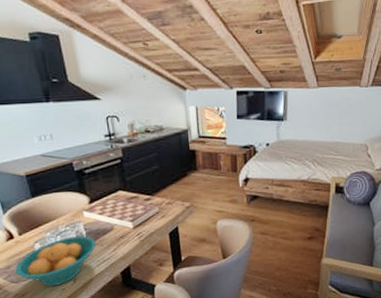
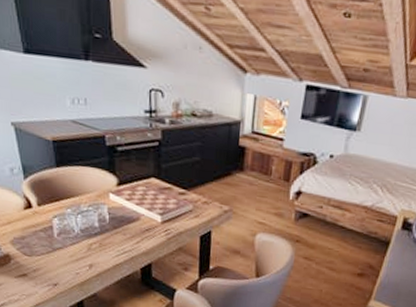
fruit bowl: present [15,236,97,286] -> none [30,218,119,268]

